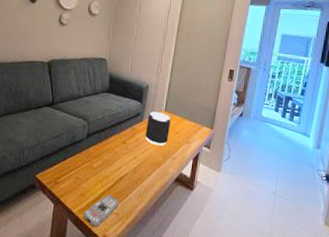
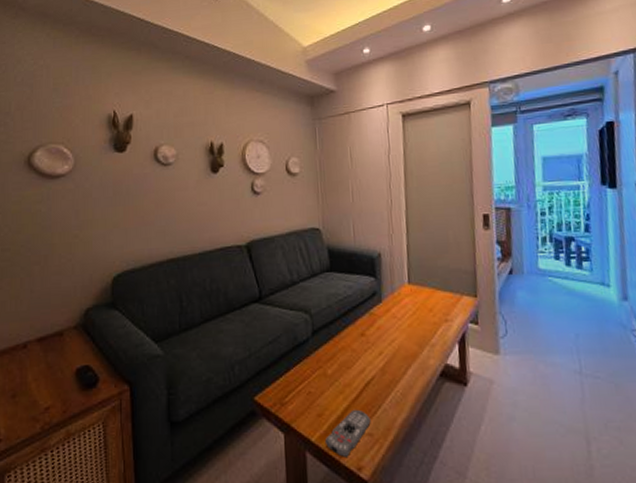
speaker: present [145,111,171,146] -> none [387,286,421,331]

